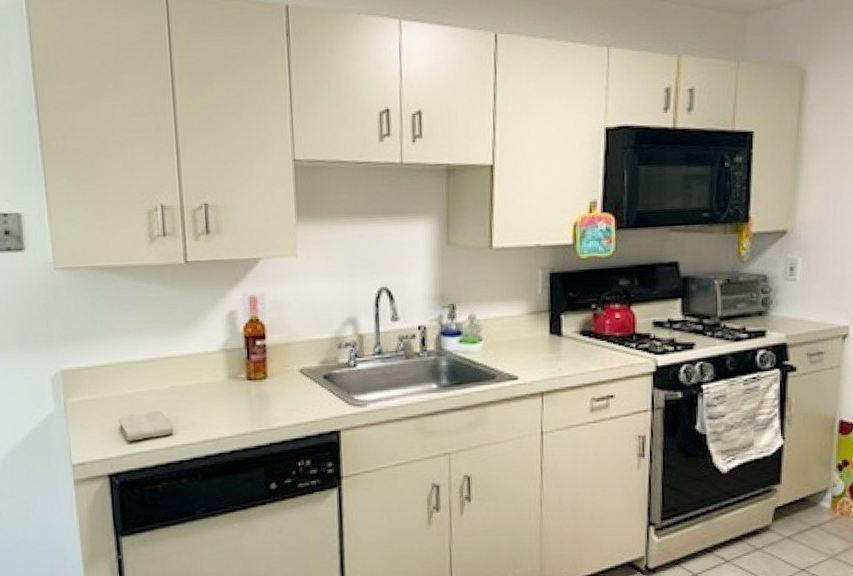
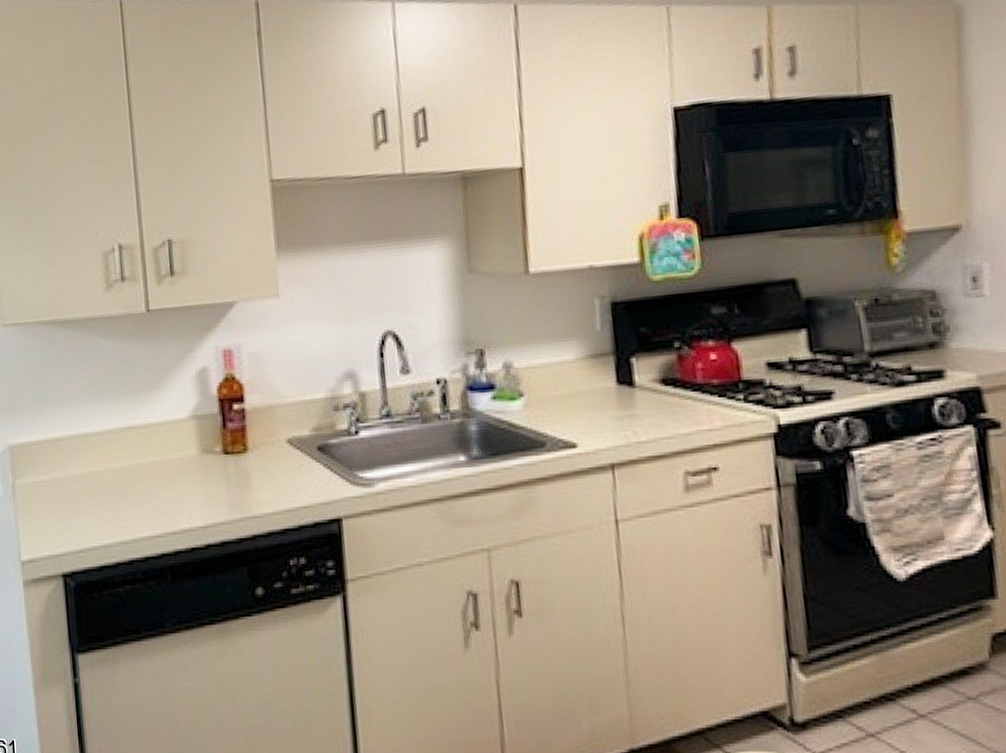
washcloth: present [118,410,174,441] -> none [73,493,137,533]

